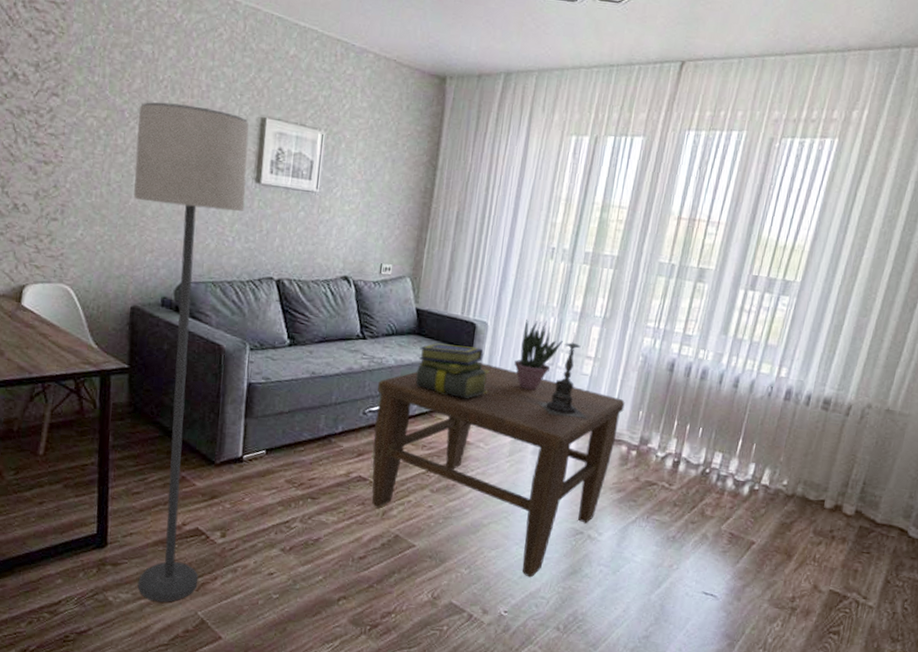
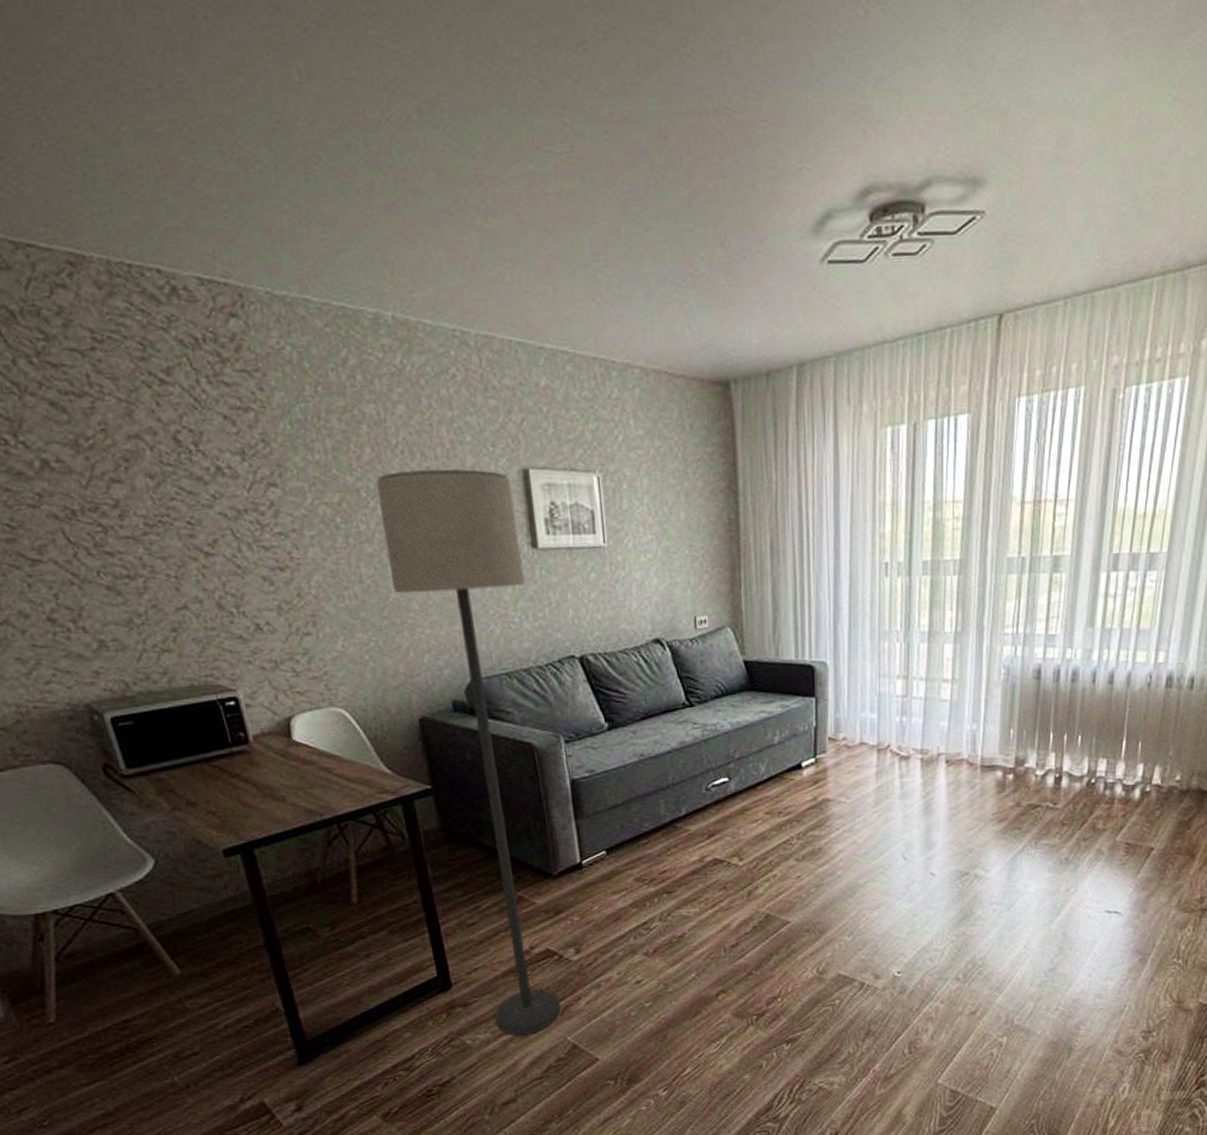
coffee table: present [372,361,625,578] -> none [716,707,993,932]
stack of books: present [415,343,490,399] -> none [756,692,839,752]
potted plant: present [514,320,563,391] -> none [864,648,914,730]
candle holder: present [537,332,587,419] -> none [897,655,954,752]

